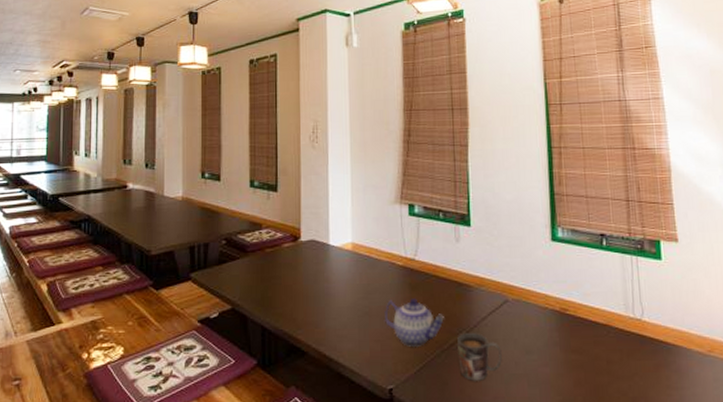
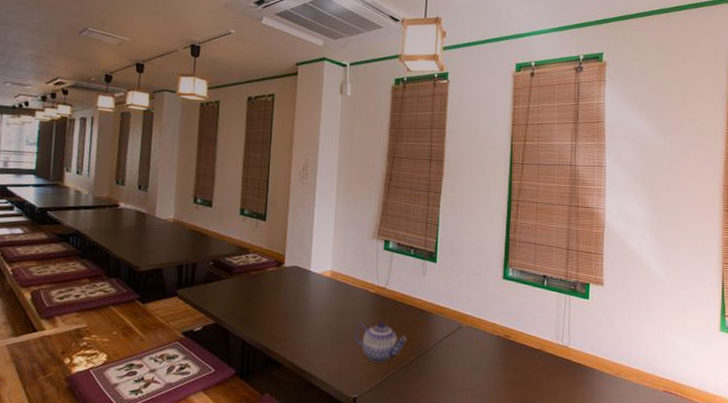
mug: present [457,333,502,381] -> none [415,353,452,393]

